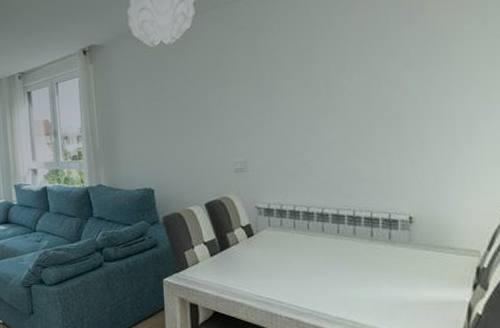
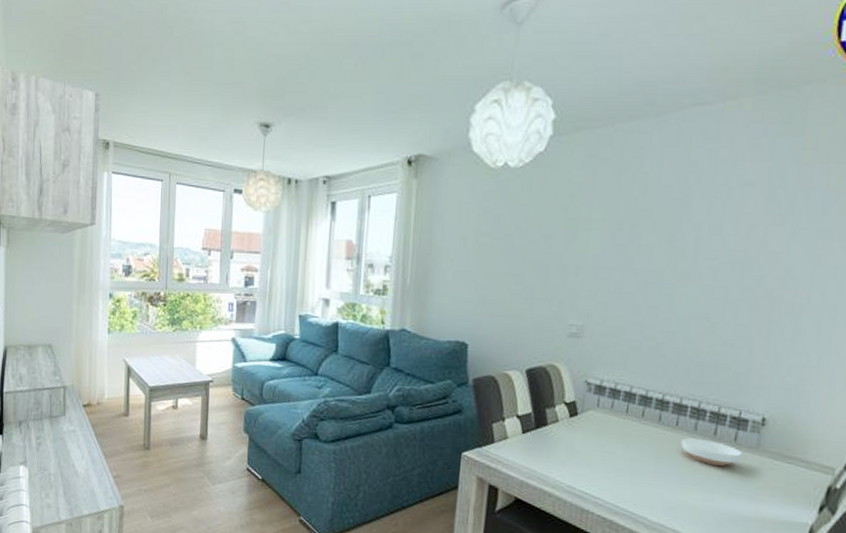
bowl: none [344,241,398,262] -> present [681,437,743,466]

